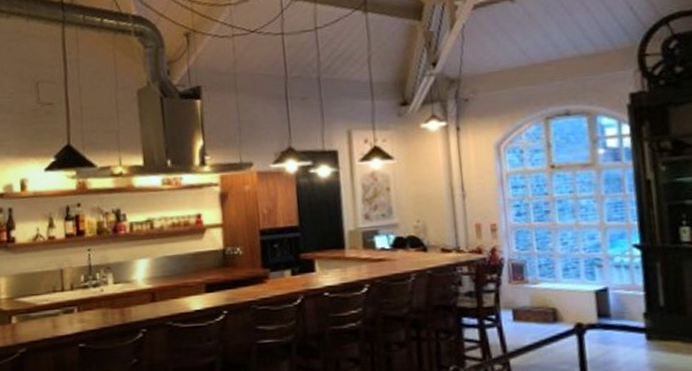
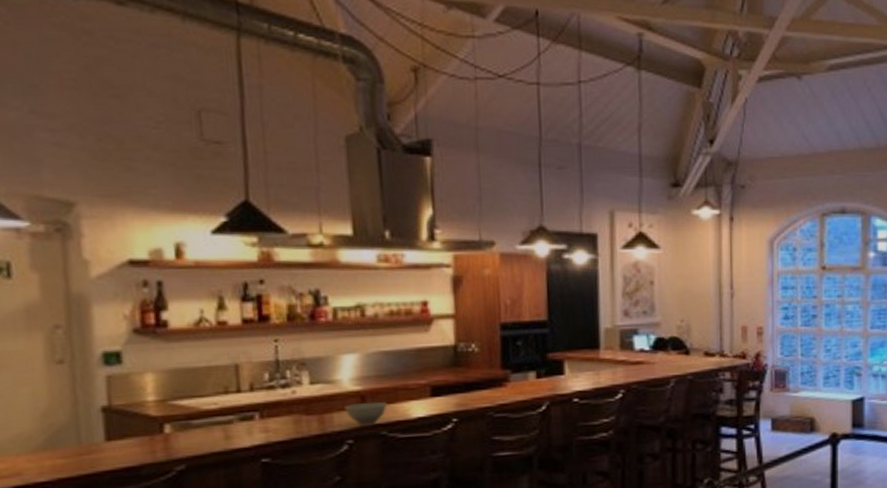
bowl: none [139,298,172,318] -> present [344,402,387,427]

